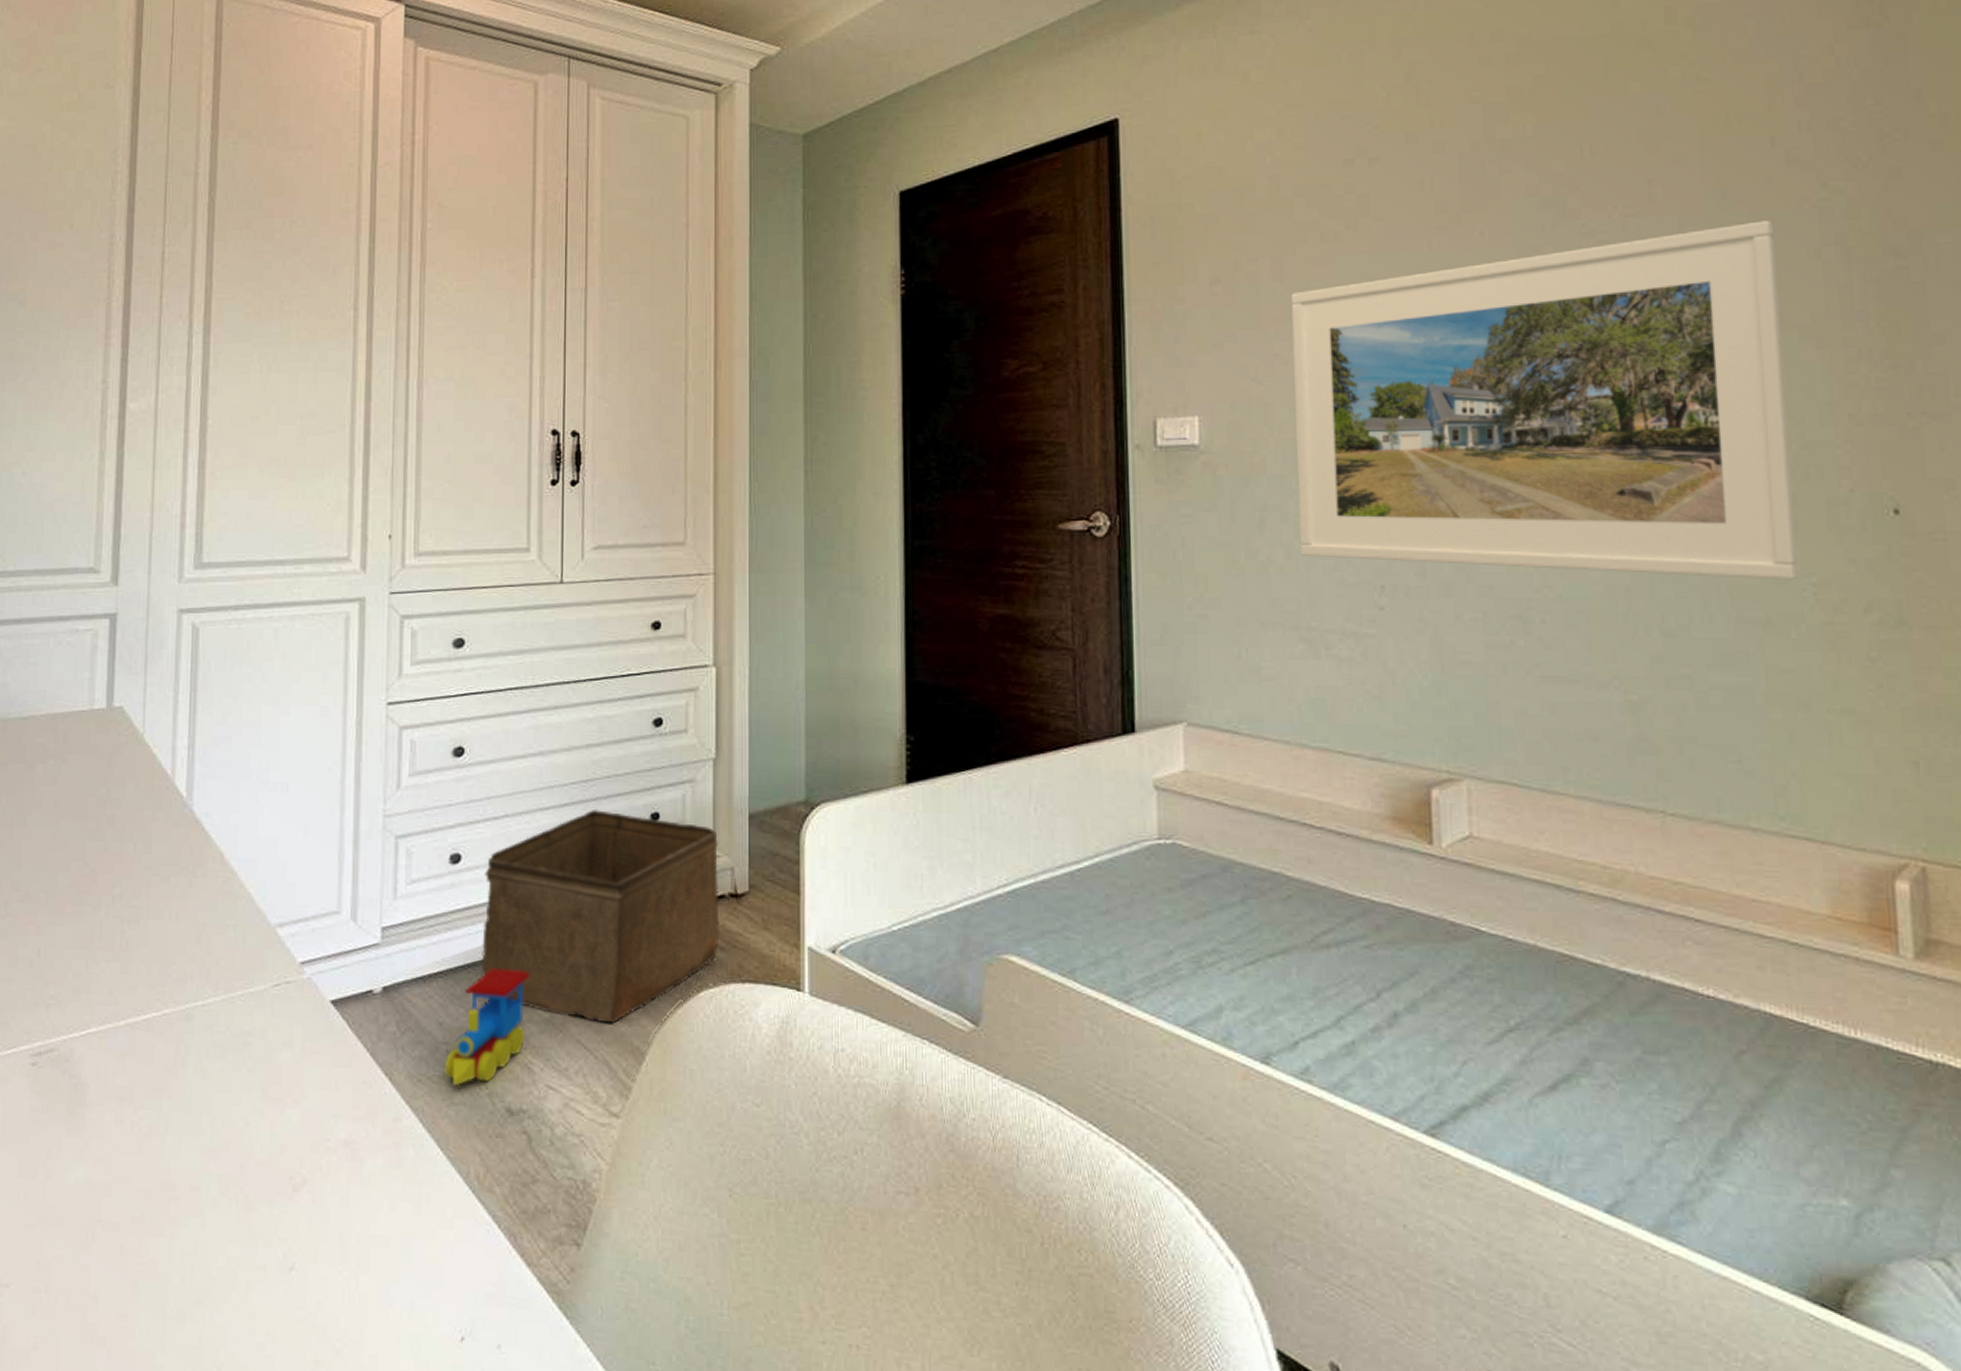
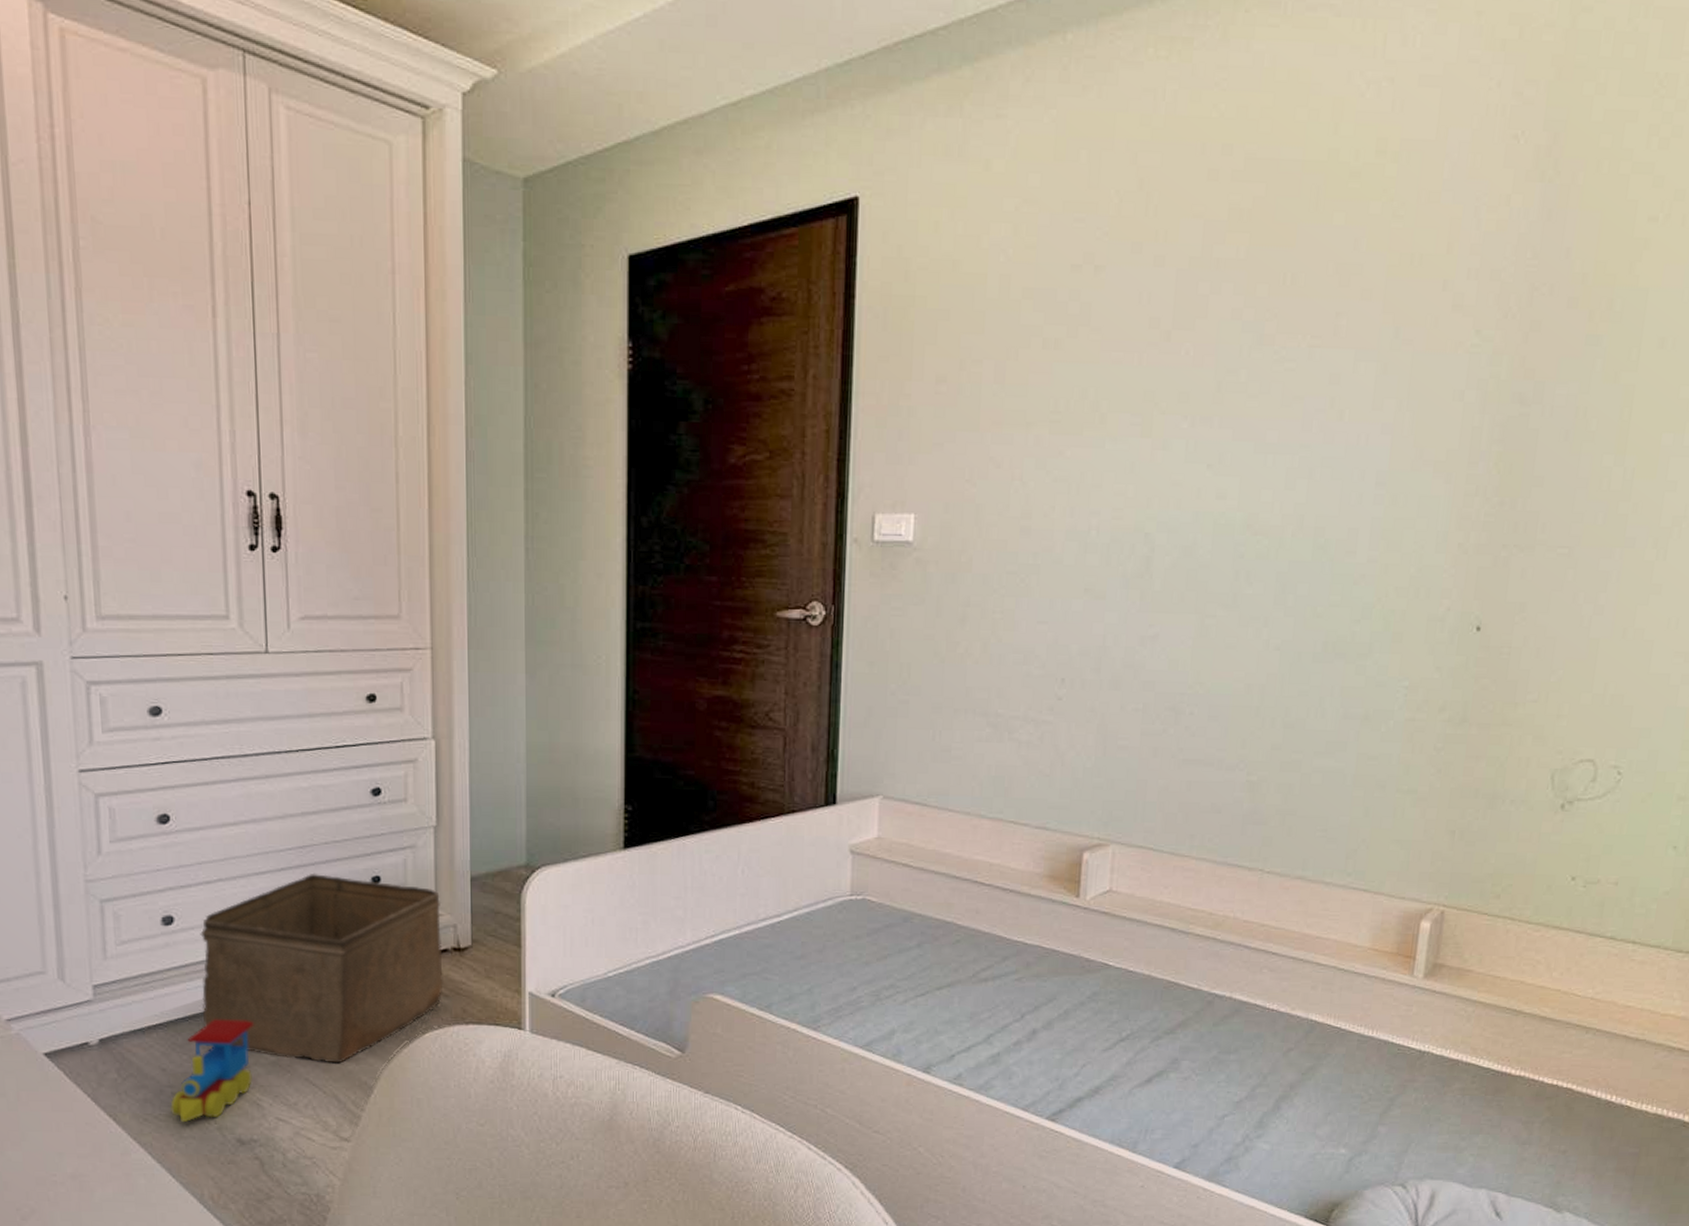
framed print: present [1291,220,1798,580] -> none [995,361,1432,683]

